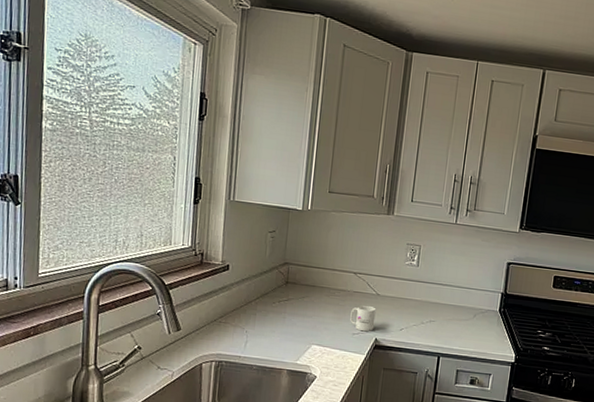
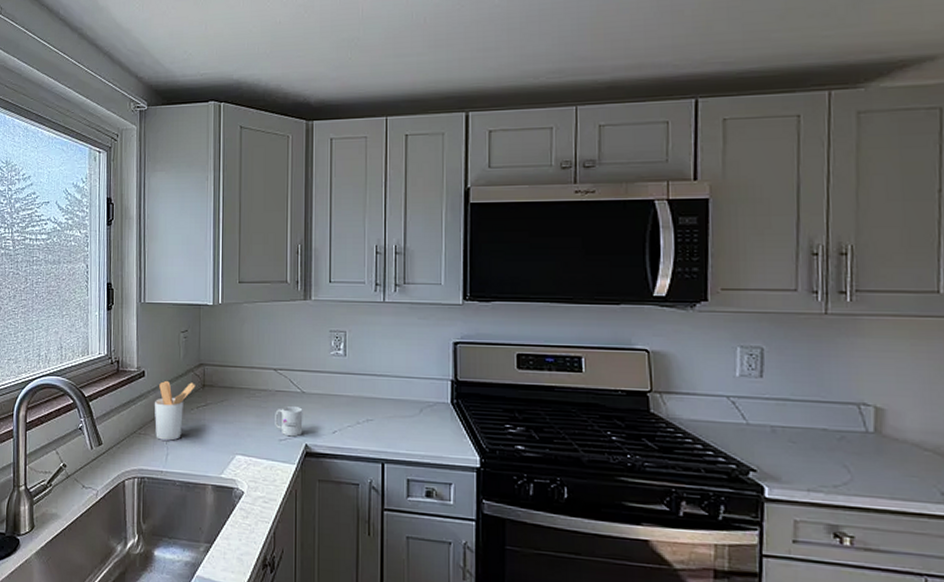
utensil holder: none [236,275,279,330] -> present [154,380,196,441]

